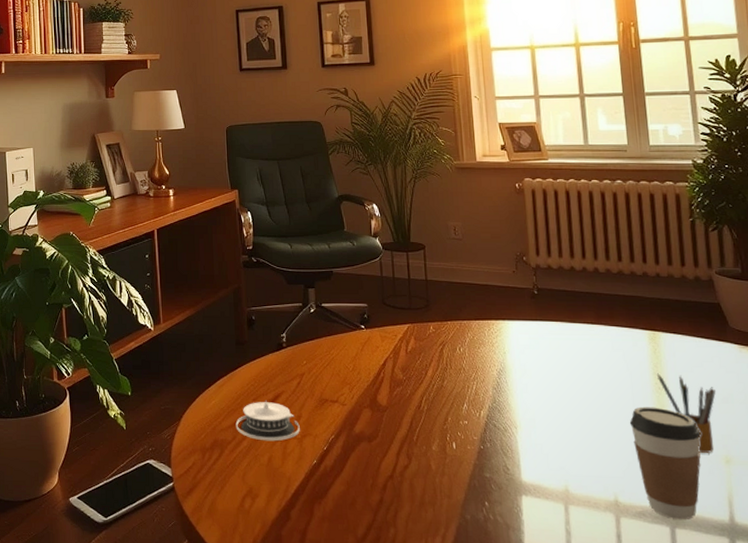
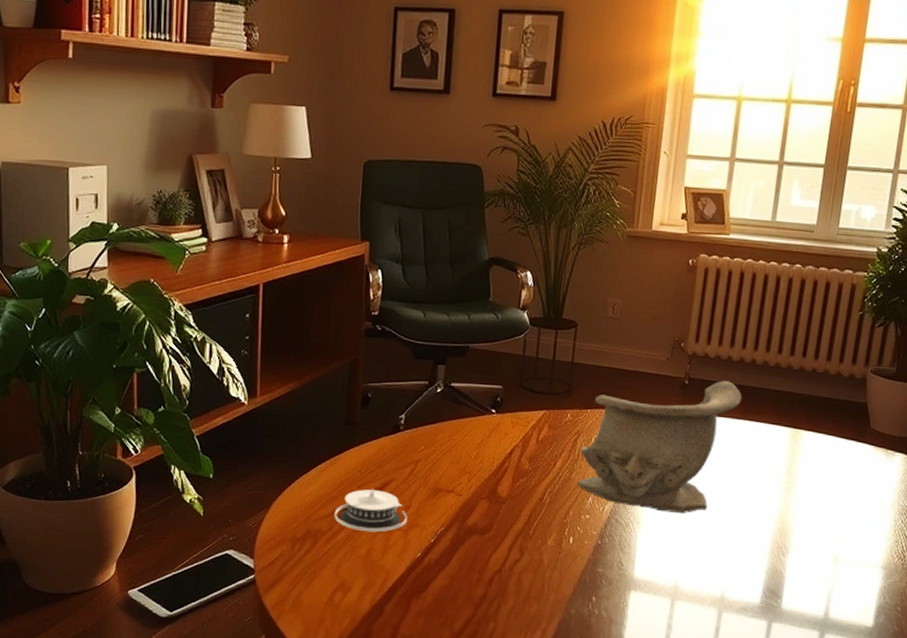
decorative bowl: none [446,289,593,418] -> present [577,381,742,514]
coffee cup: present [630,406,701,520] -> none [751,505,818,615]
pencil box: present [657,373,717,453] -> none [789,472,843,552]

